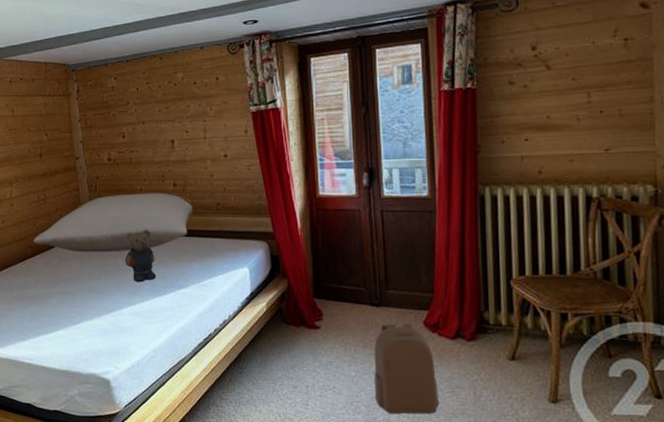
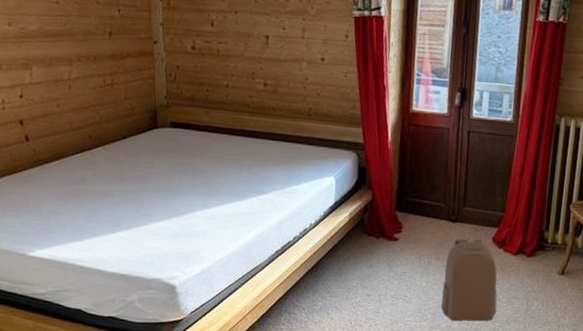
pillow: present [33,193,194,253] -> none [95,88,284,151]
teddy bear: present [124,229,157,282] -> none [202,128,237,185]

